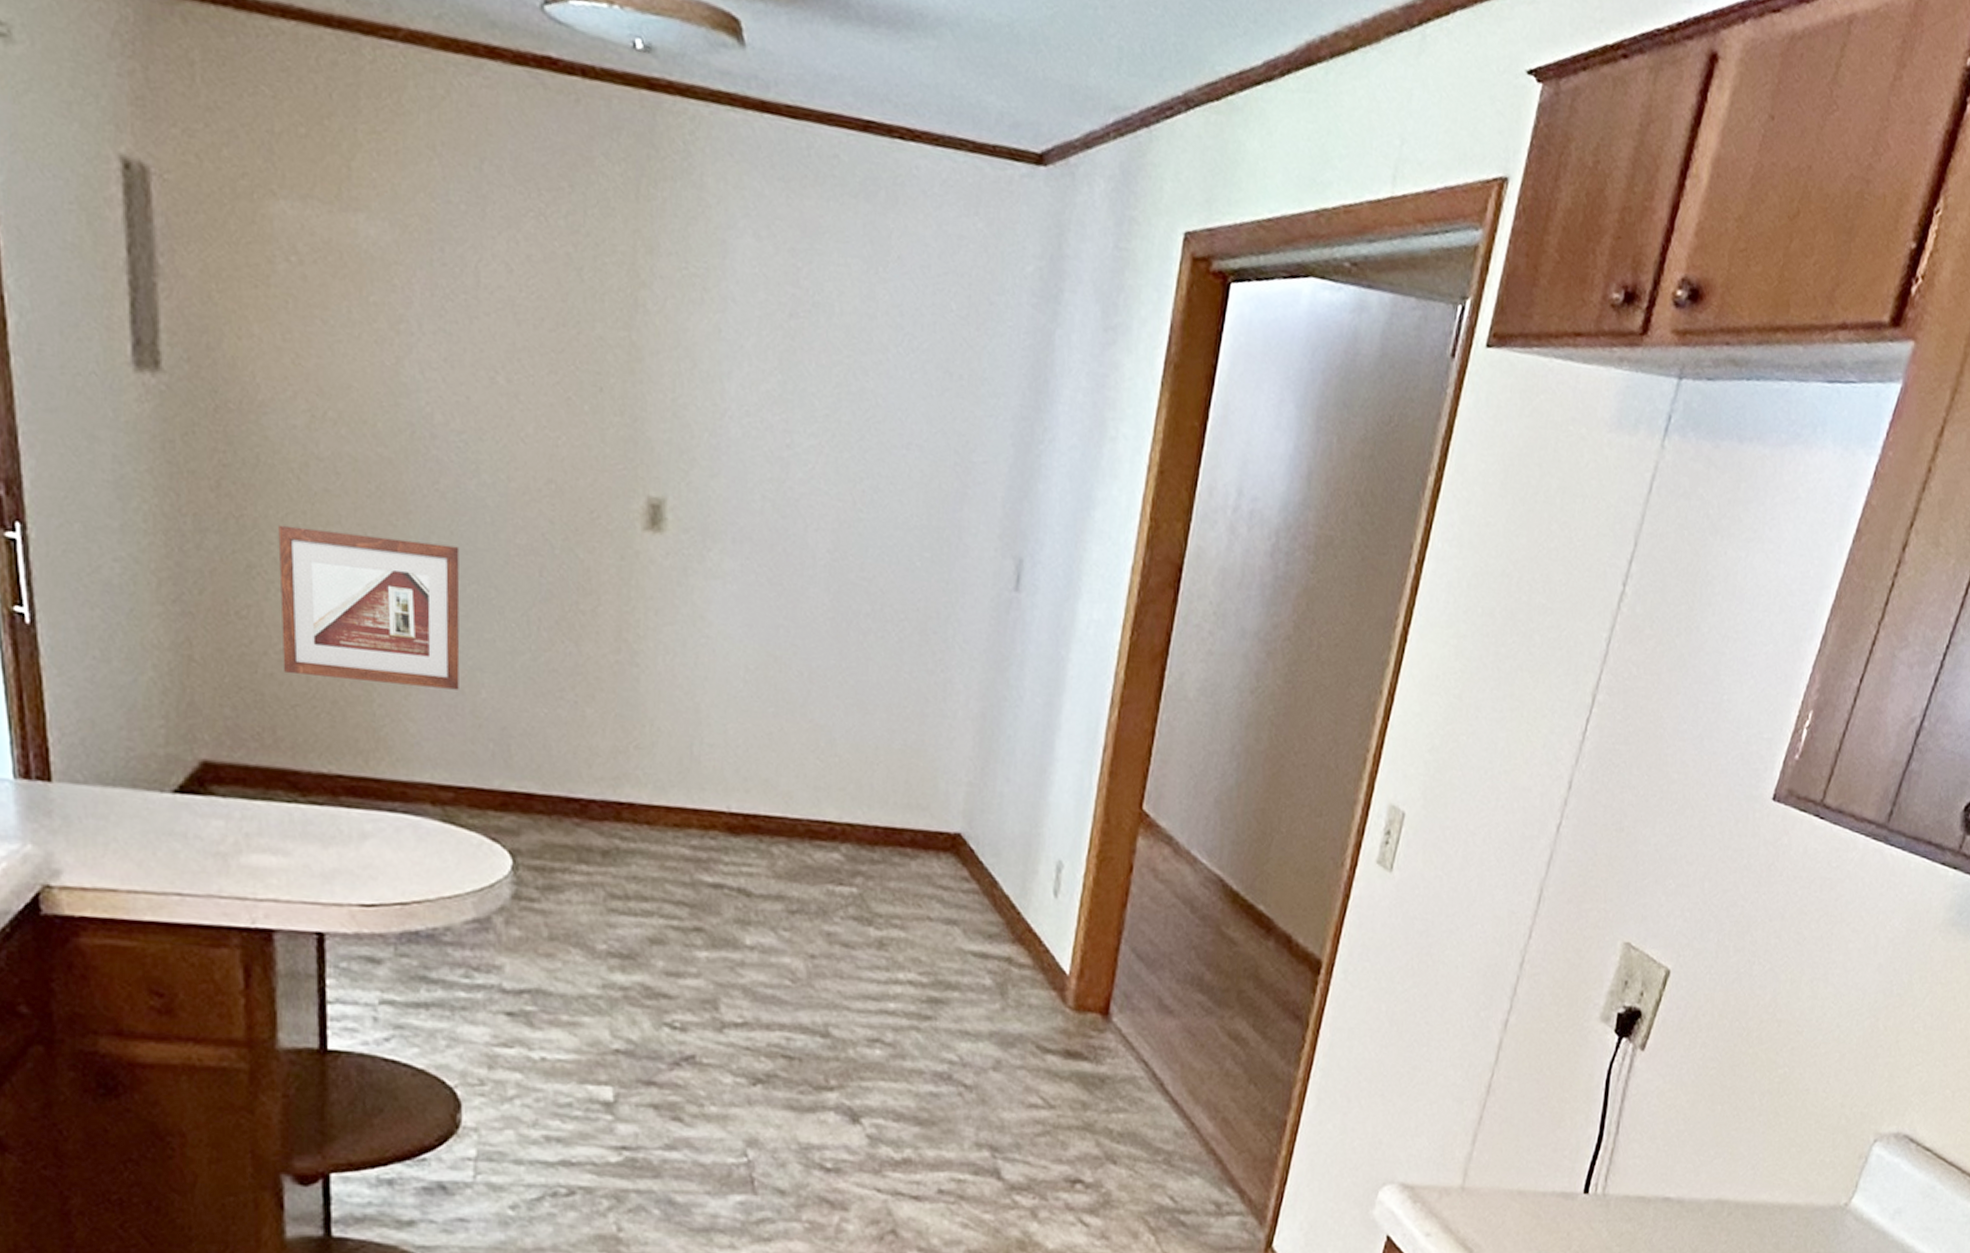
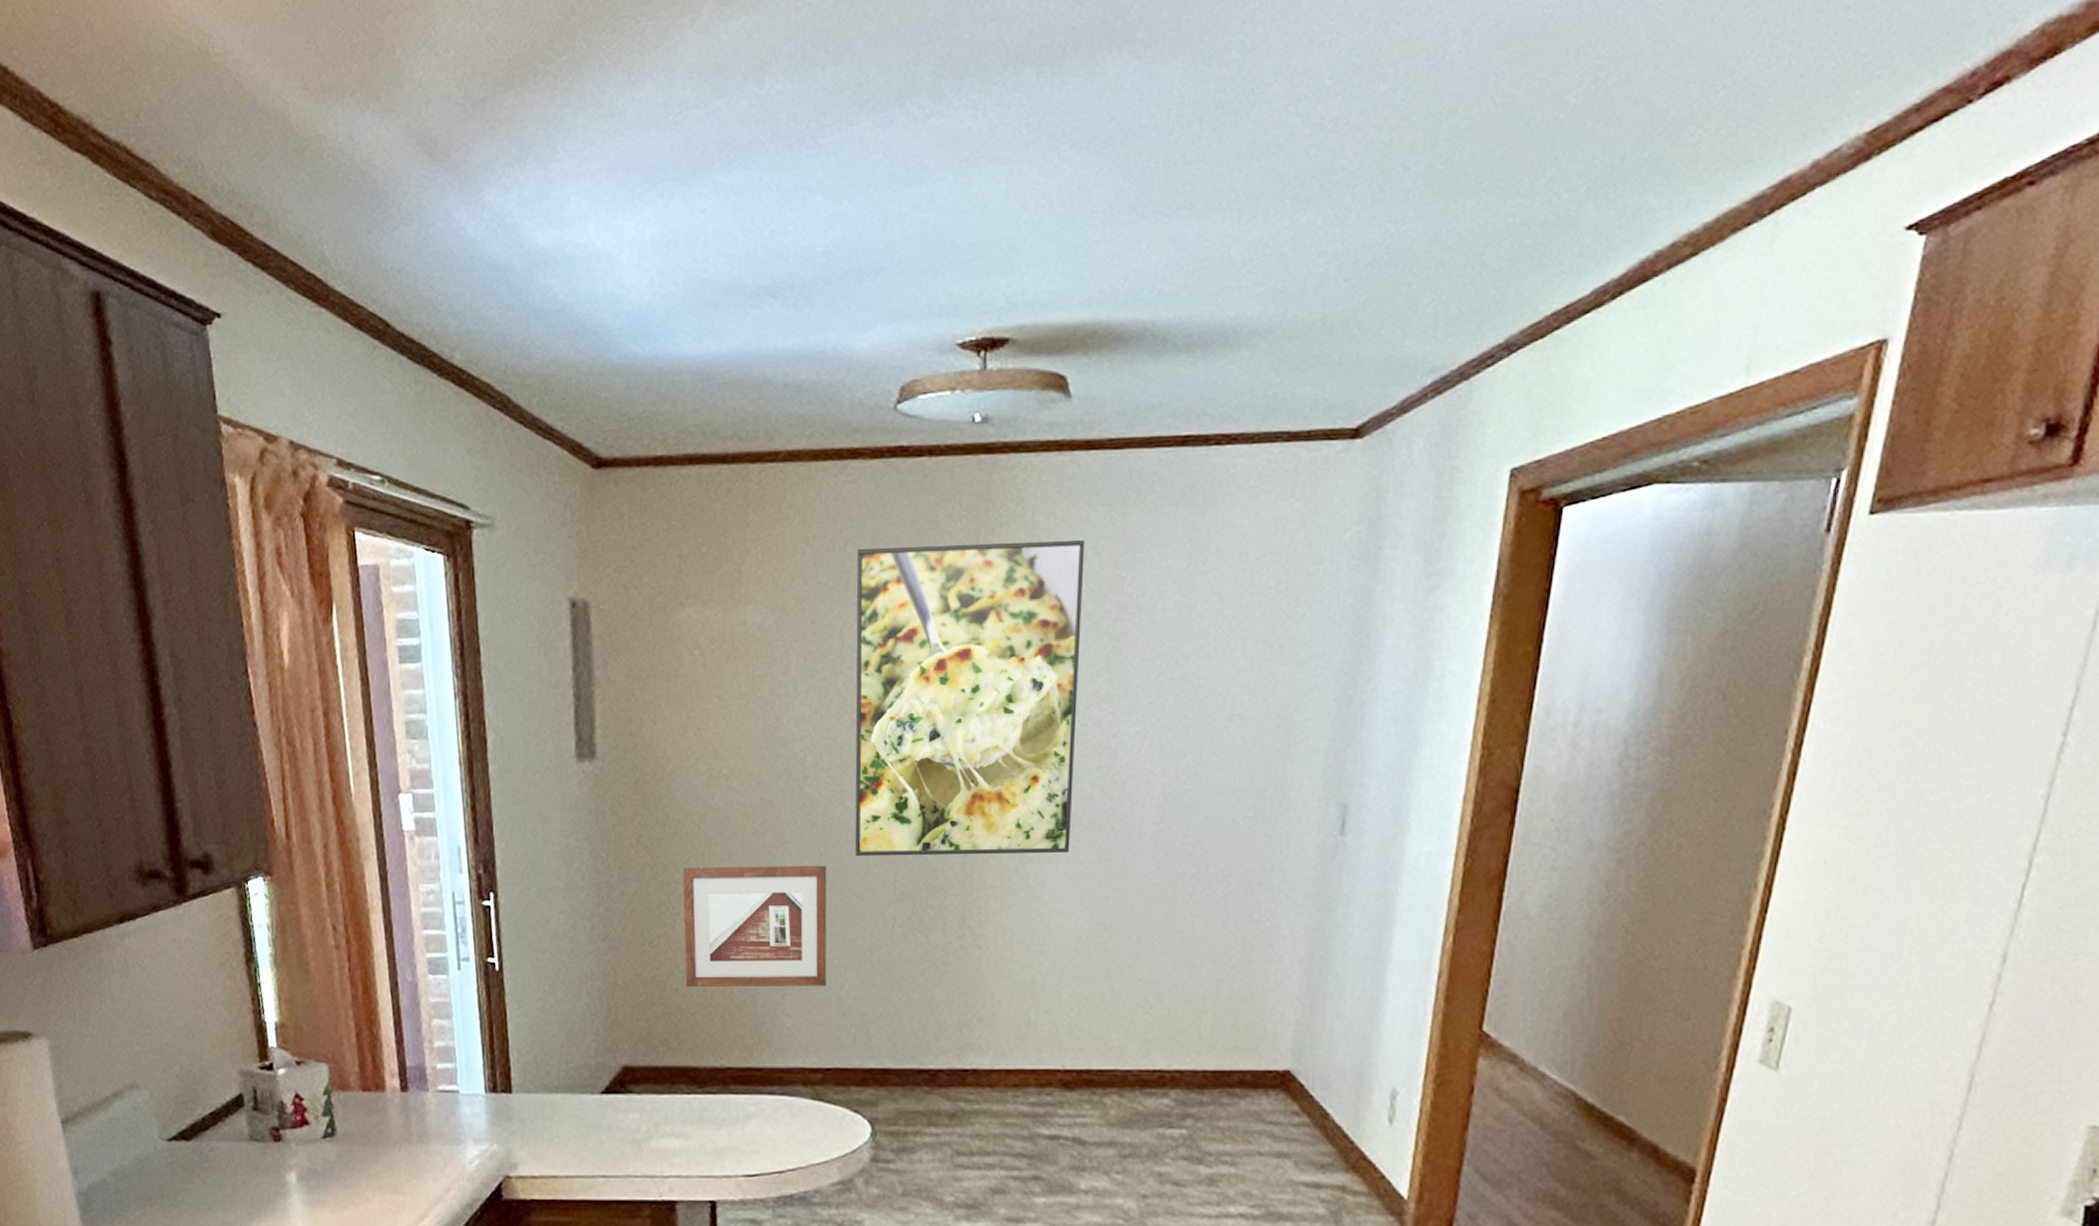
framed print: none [493,170,758,570] -> present [854,540,1085,857]

